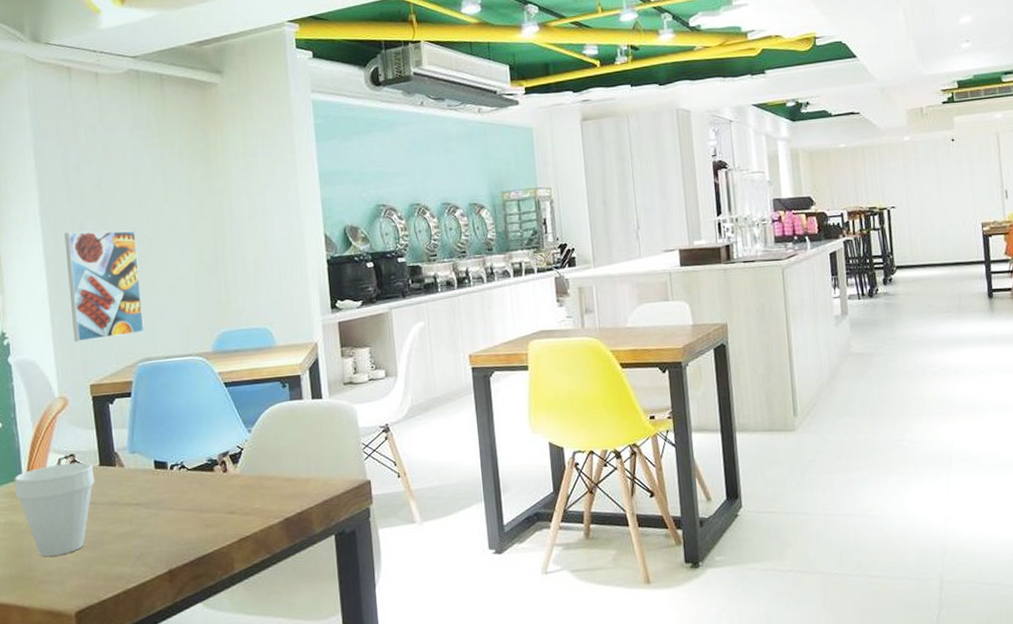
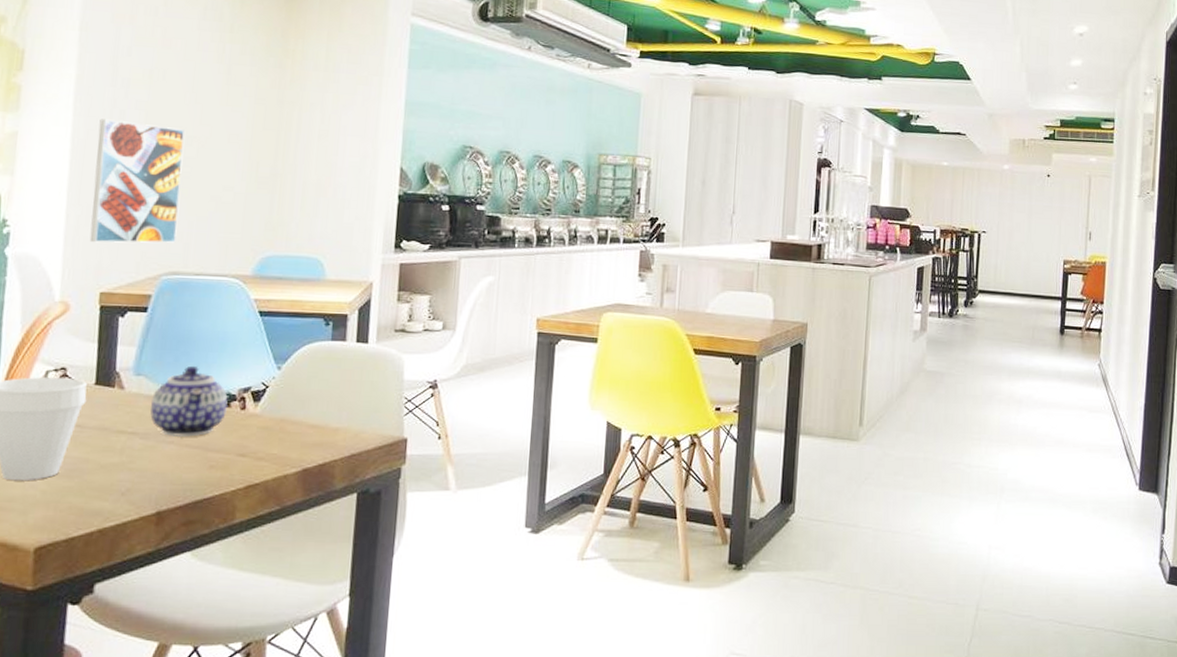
teapot: none [148,438,212,503] -> present [150,365,229,437]

